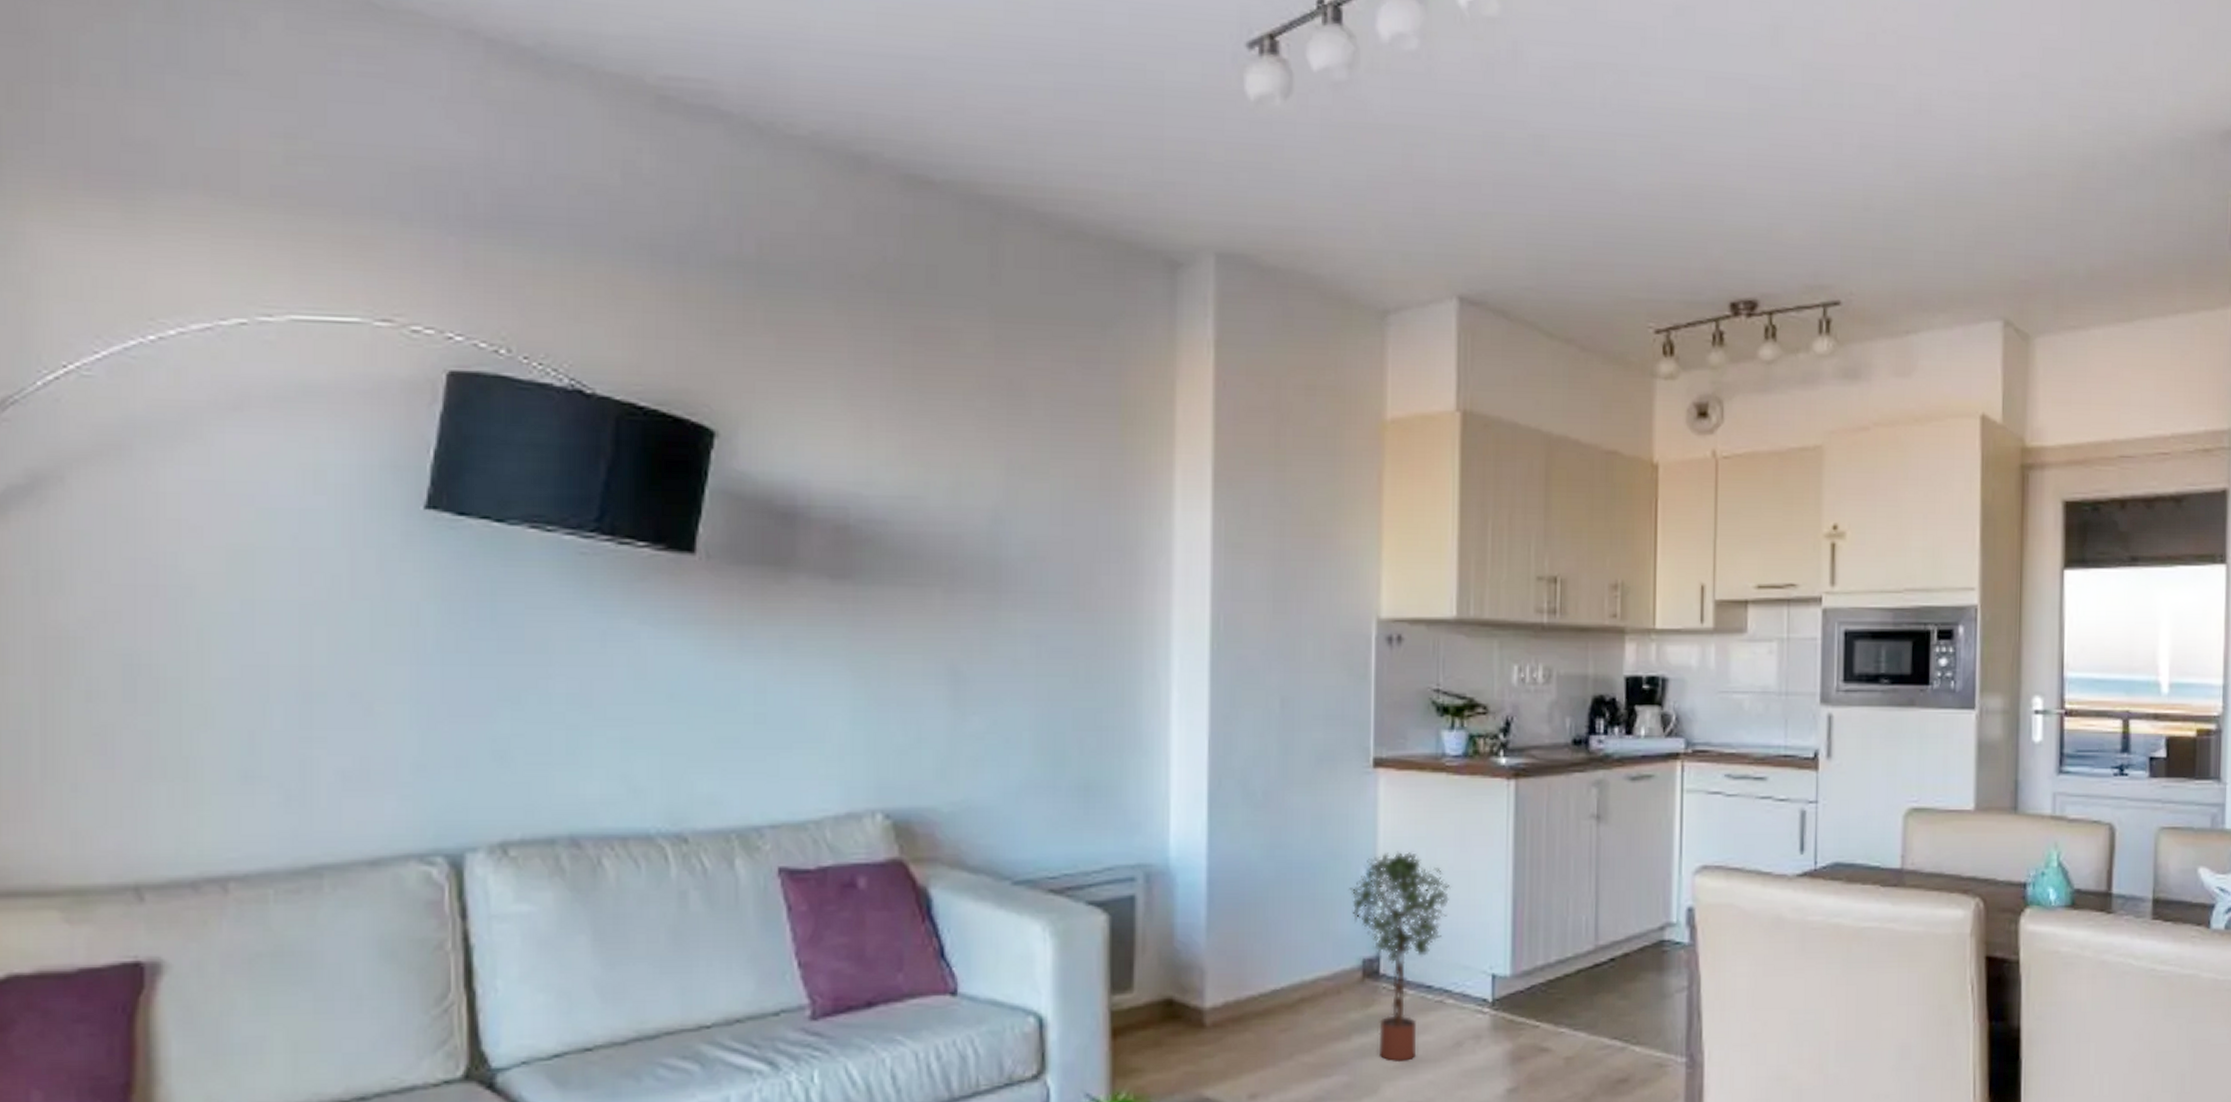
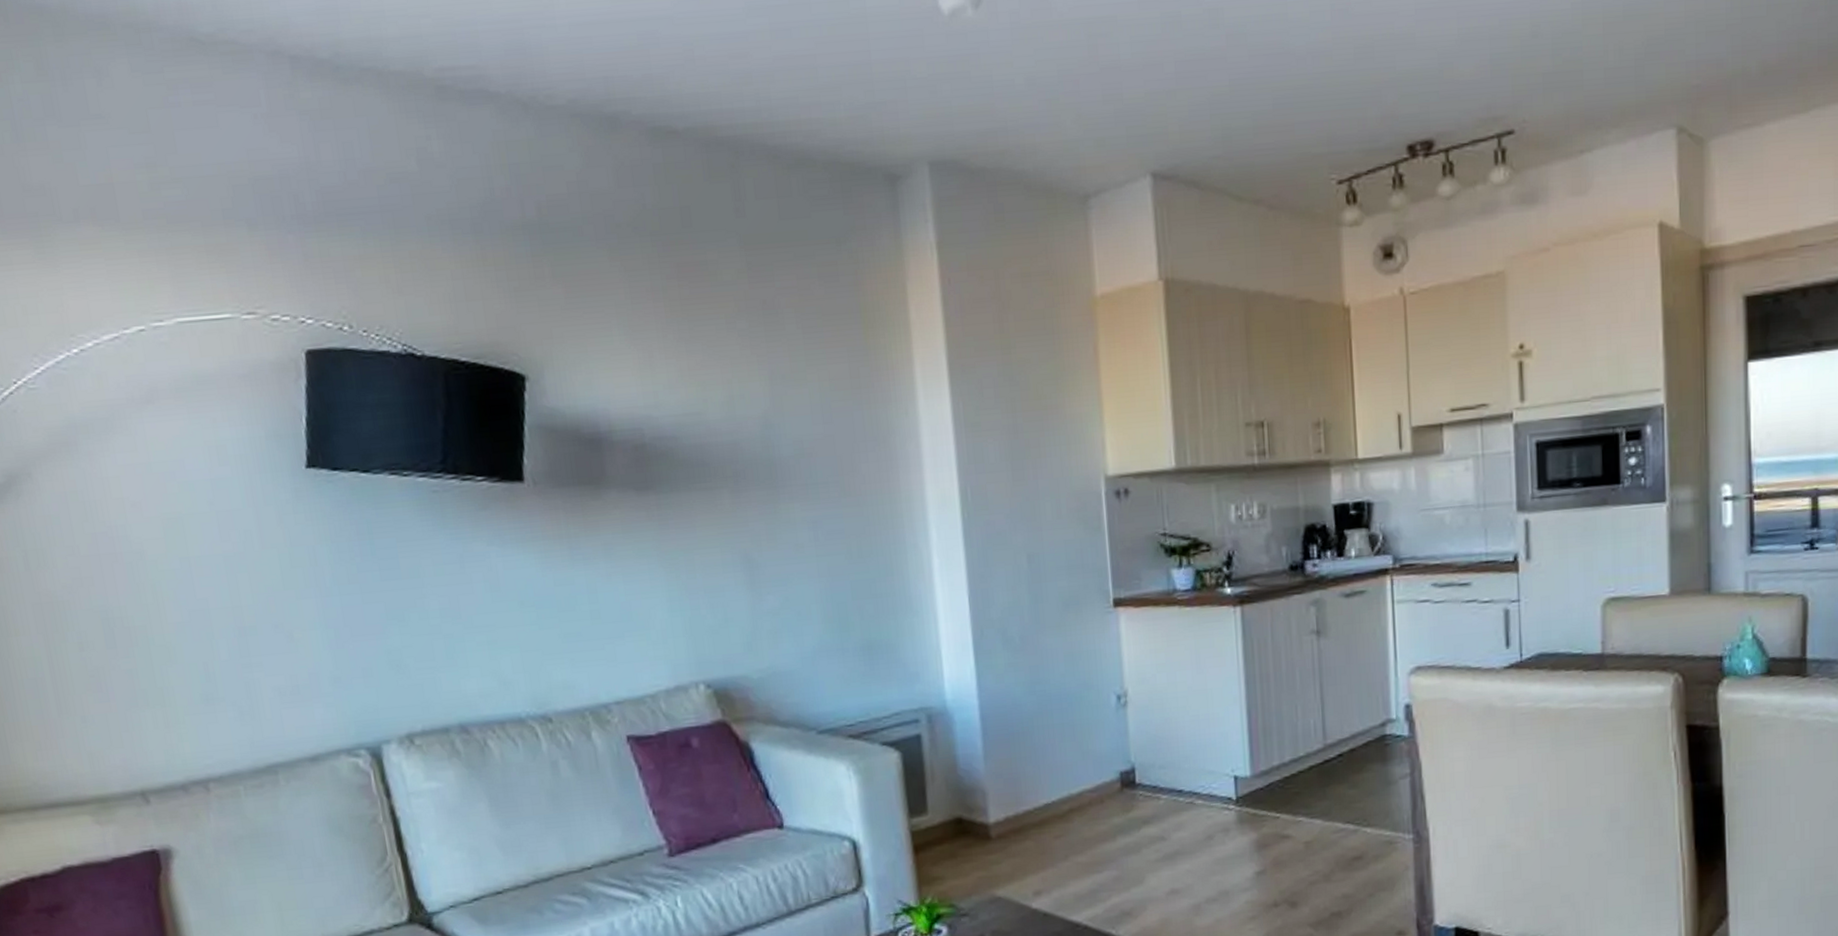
potted tree: present [1349,851,1452,1062] -> none [1102,677,1192,856]

